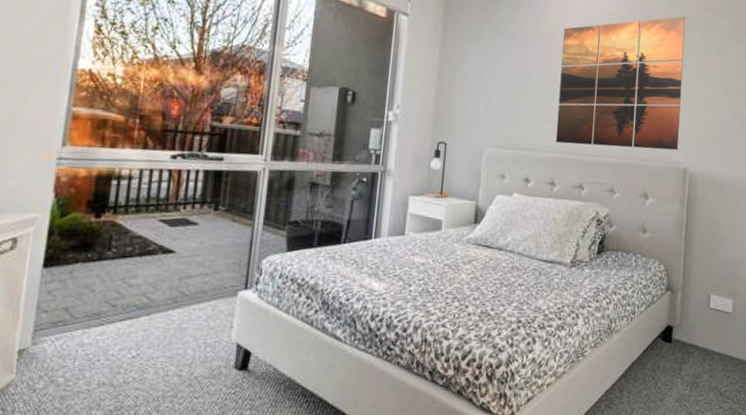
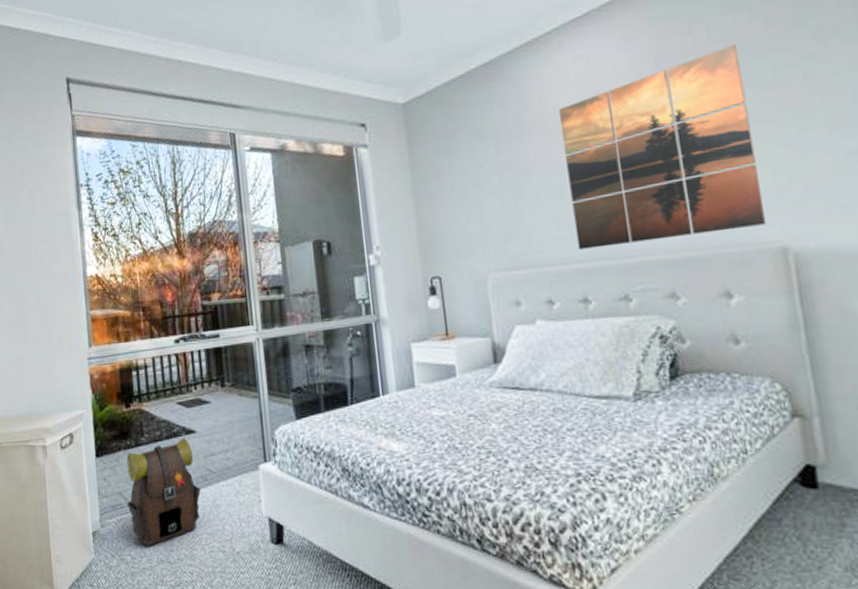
backpack: none [72,257,167,368] -> present [126,438,201,547]

